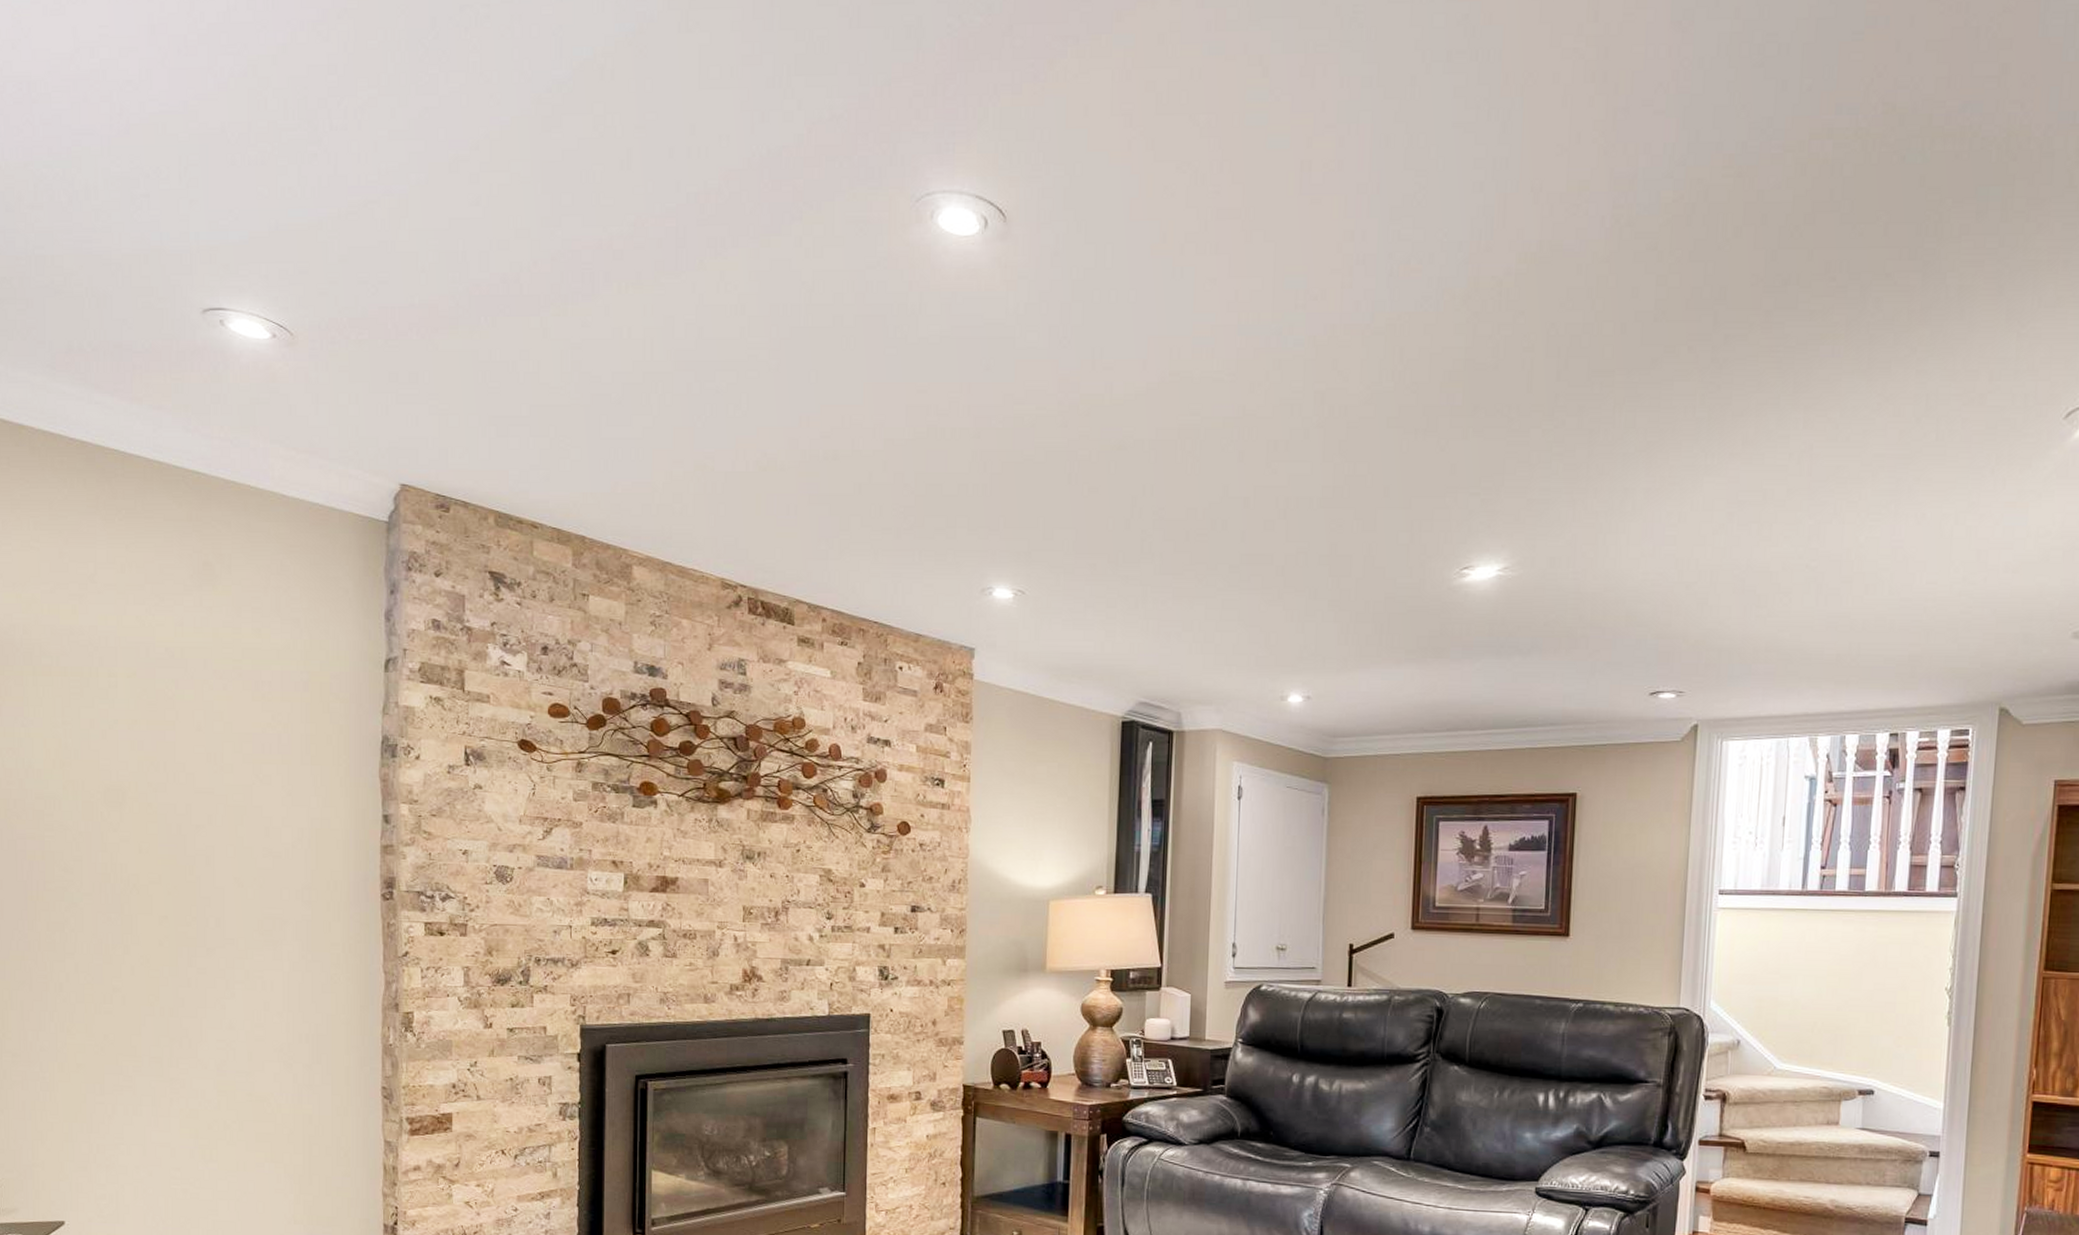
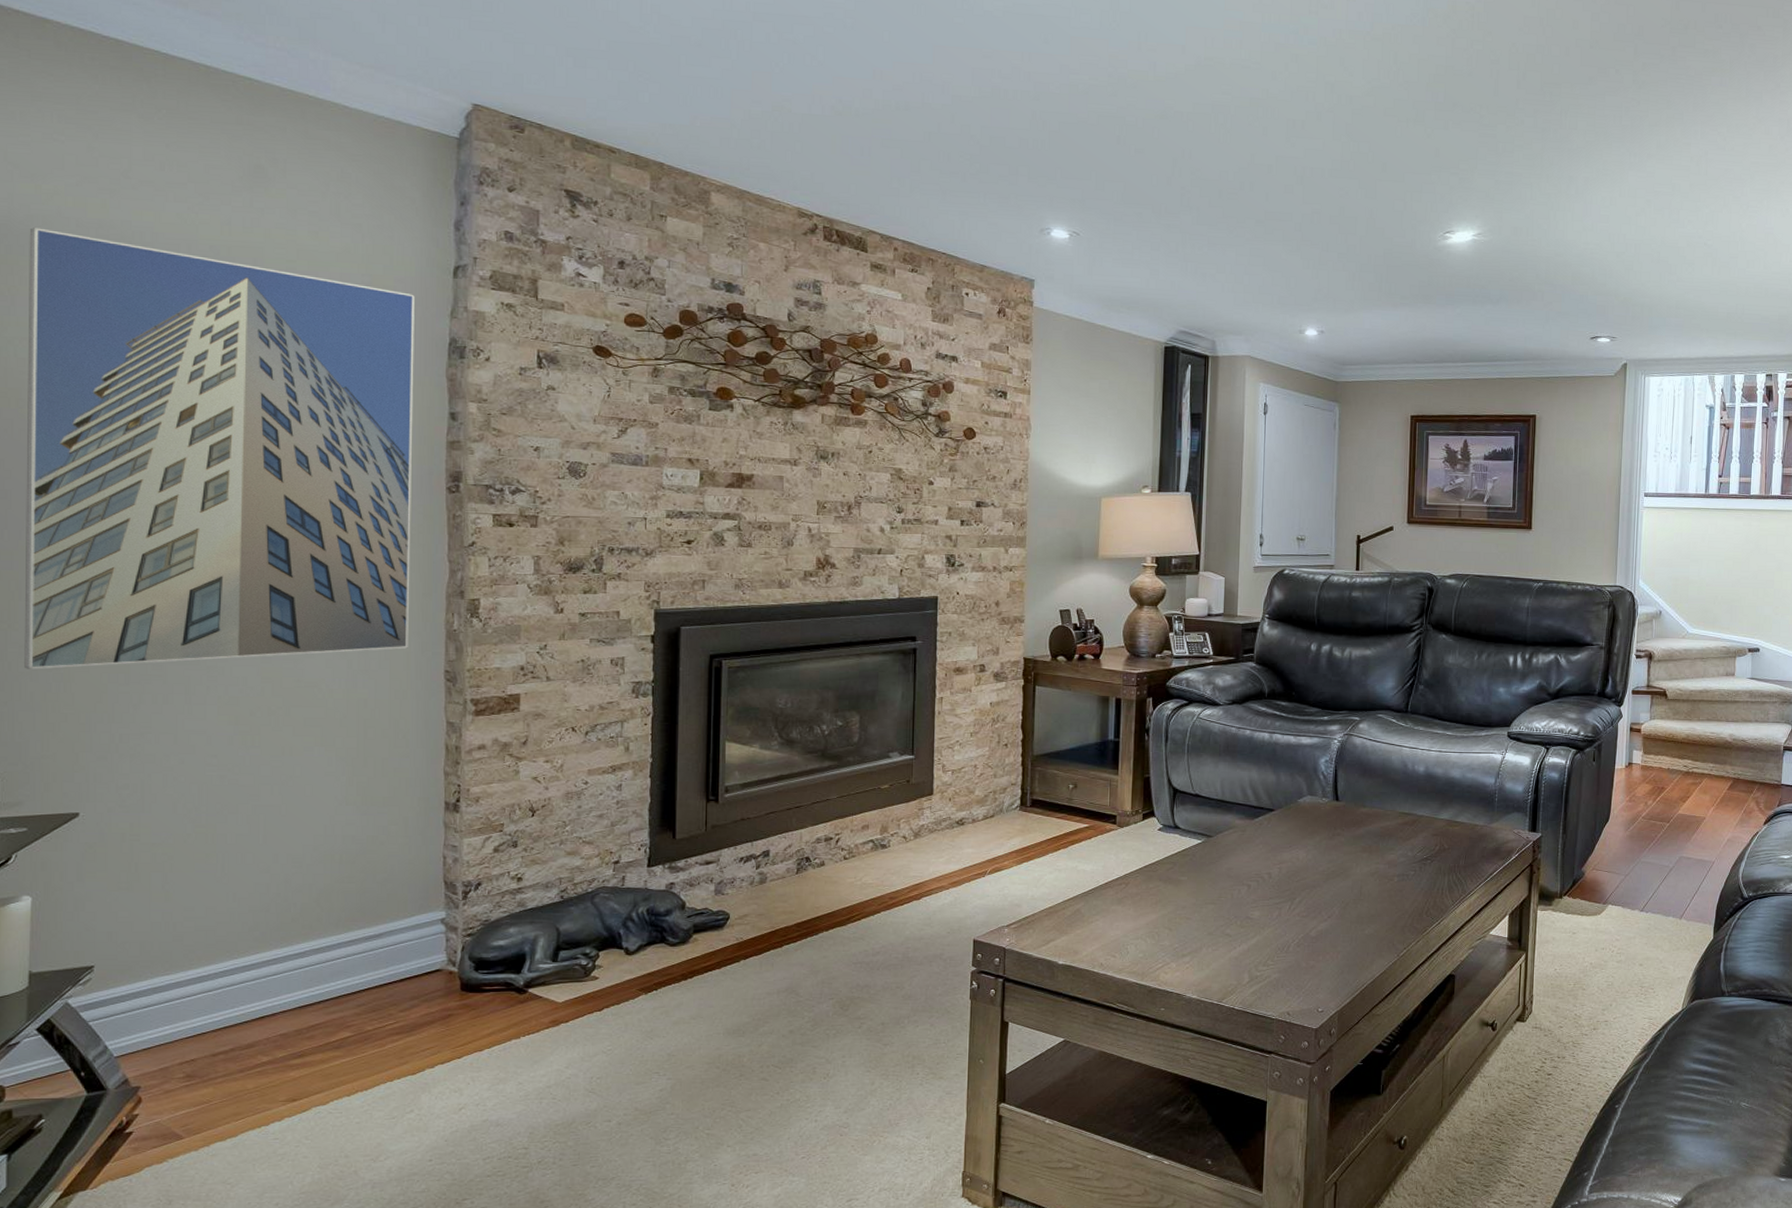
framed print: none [12,637,350,1078] -> present [24,228,415,670]

